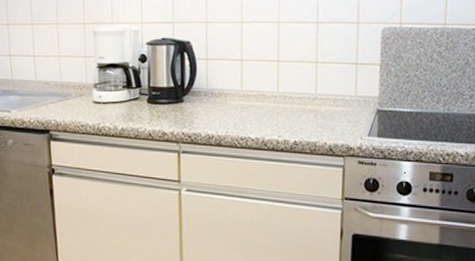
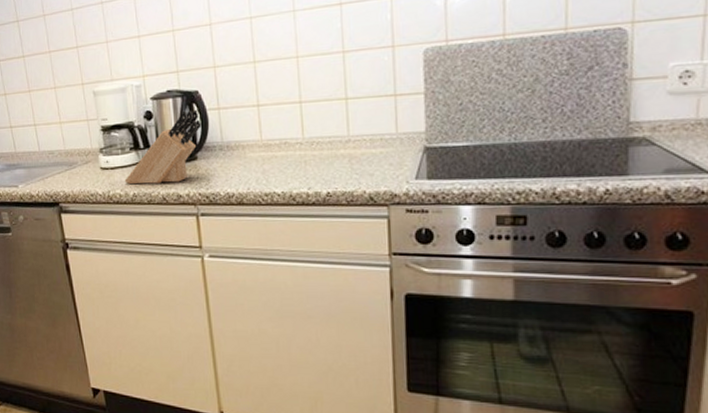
knife block: none [114,57,190,121] -> present [124,109,202,185]

